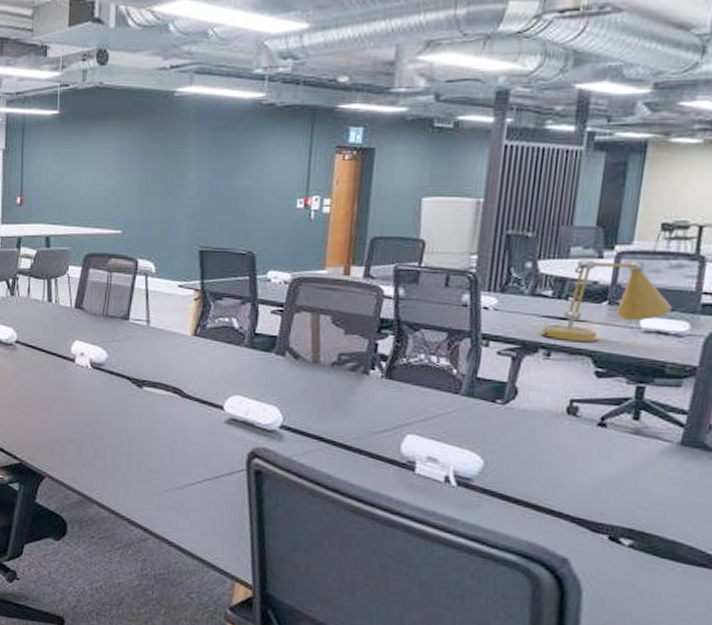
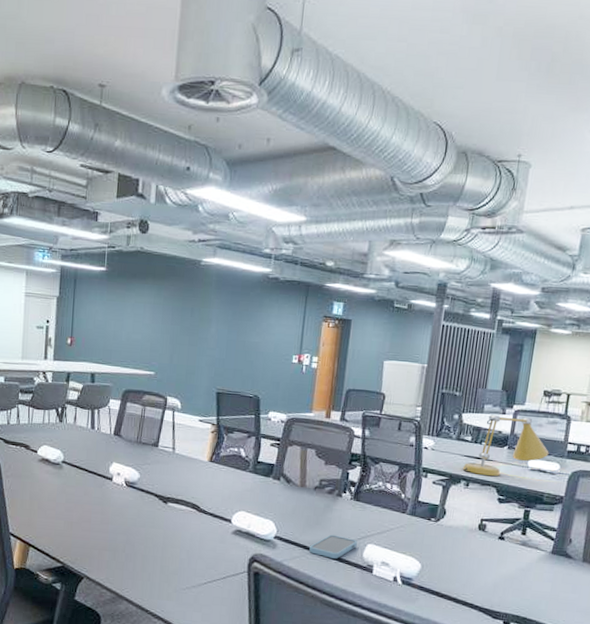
smartphone: none [327,422,392,454] -> present [309,534,357,559]

